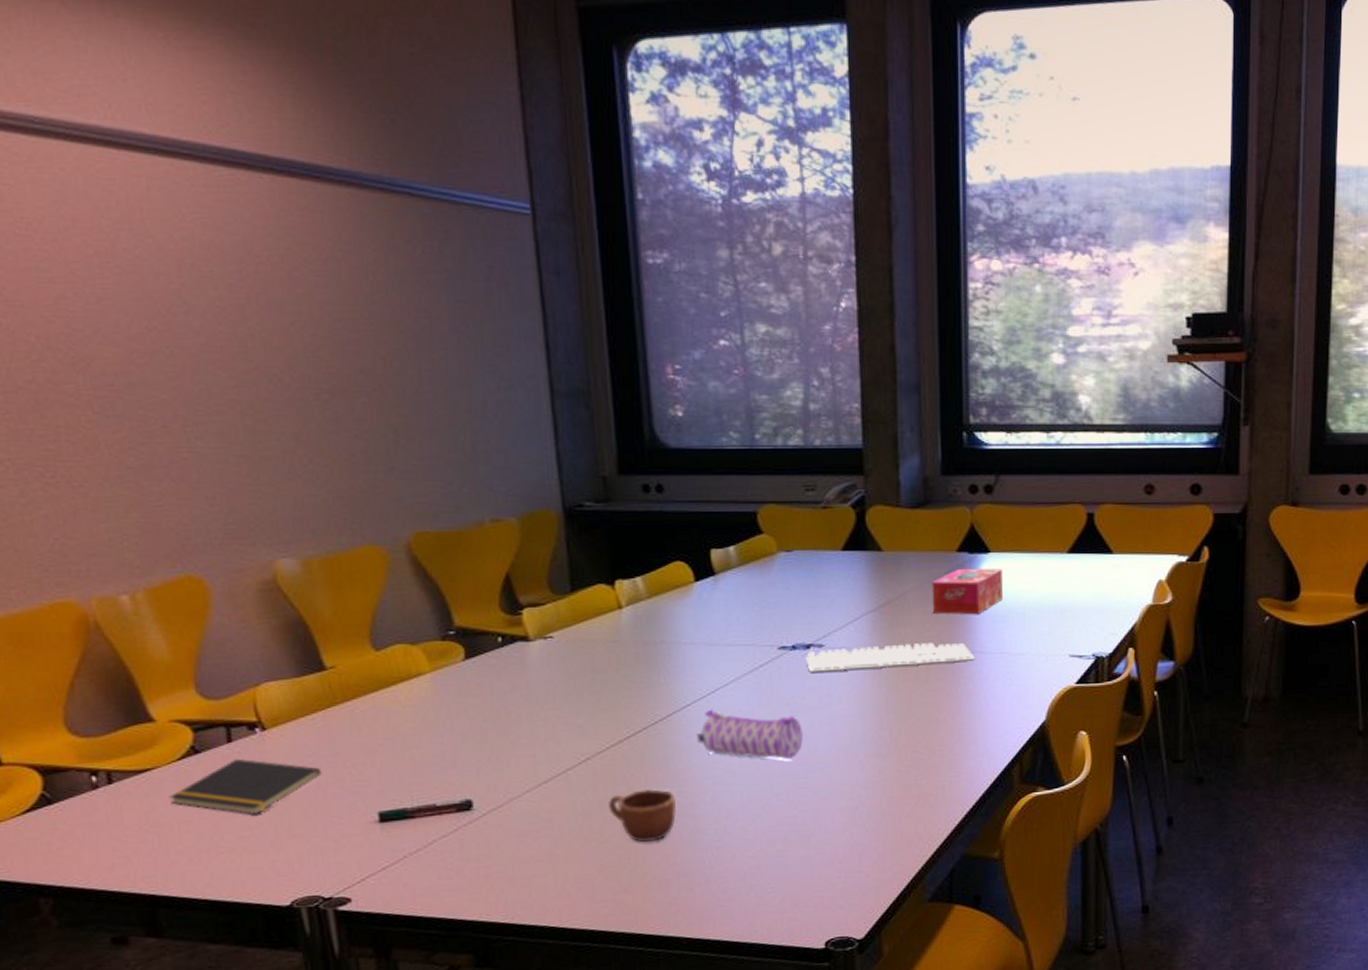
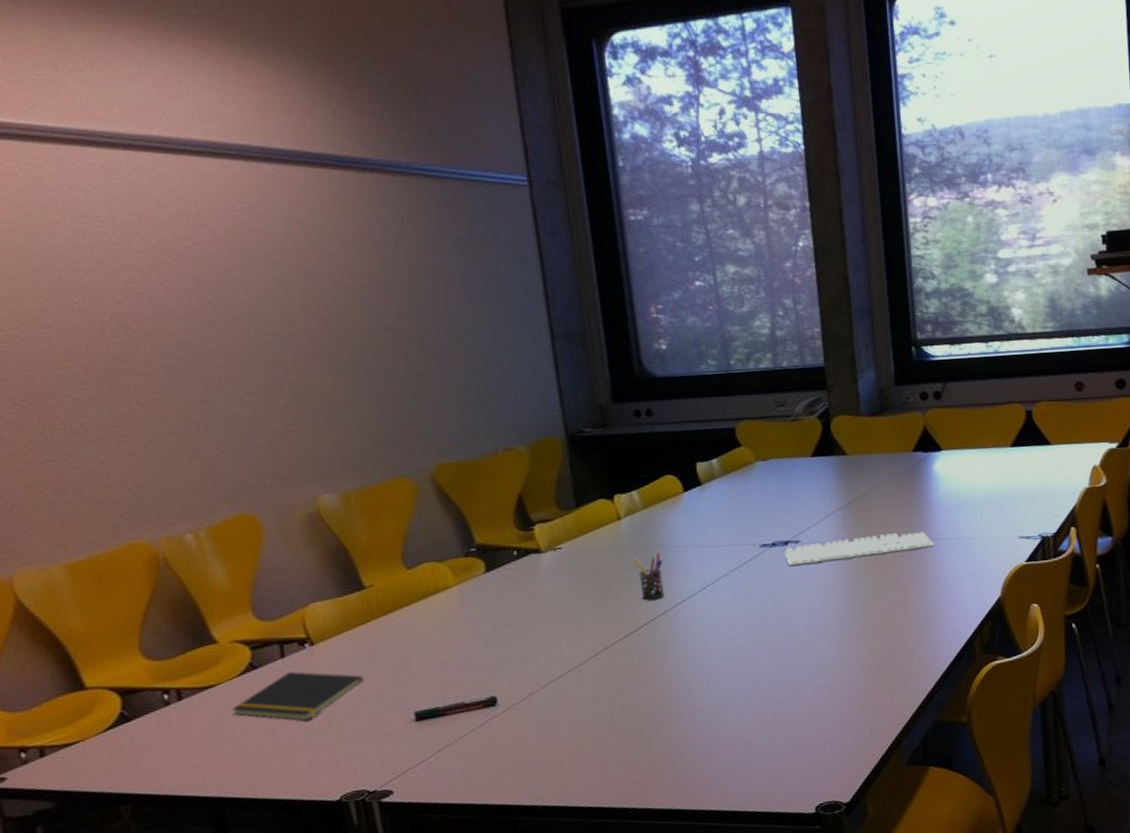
mug: present [609,789,677,843] -> none [617,678,678,726]
pen holder: none [634,648,667,702] -> present [633,552,664,601]
pencil case: present [697,709,803,759] -> none [692,603,786,644]
tissue box: present [932,568,1003,615] -> none [892,464,956,508]

